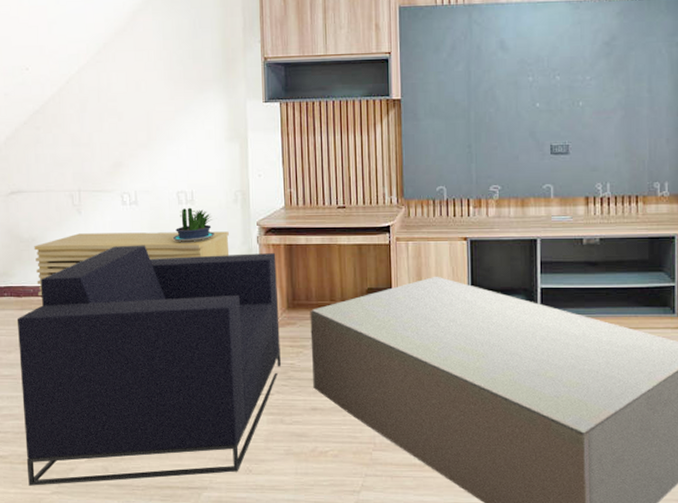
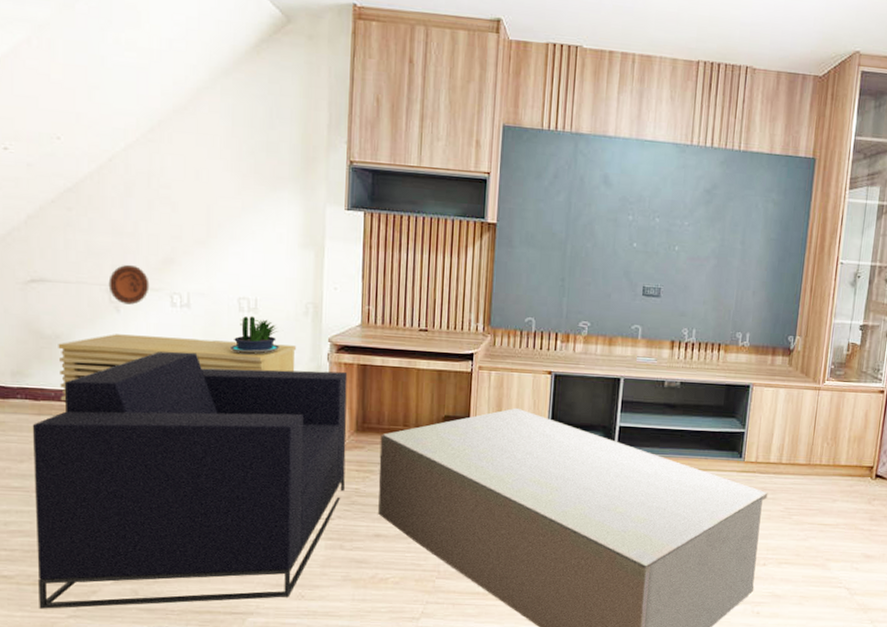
decorative plate: none [71,171,104,206] -> present [108,264,150,305]

